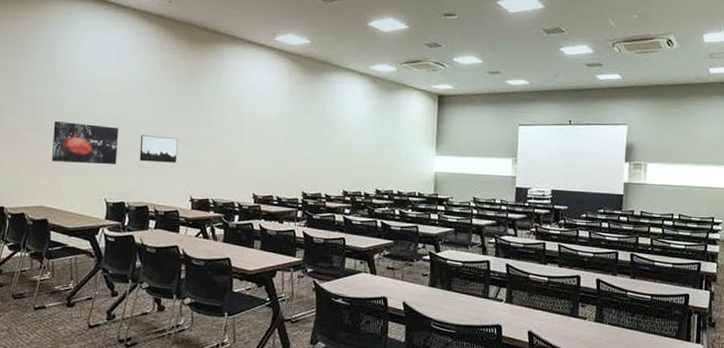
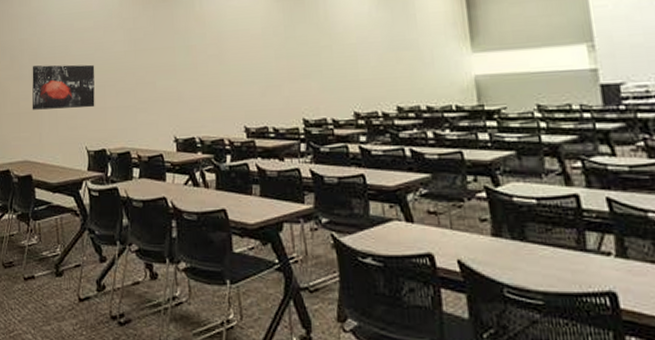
wall art: present [139,135,178,163] -> none [117,69,157,101]

